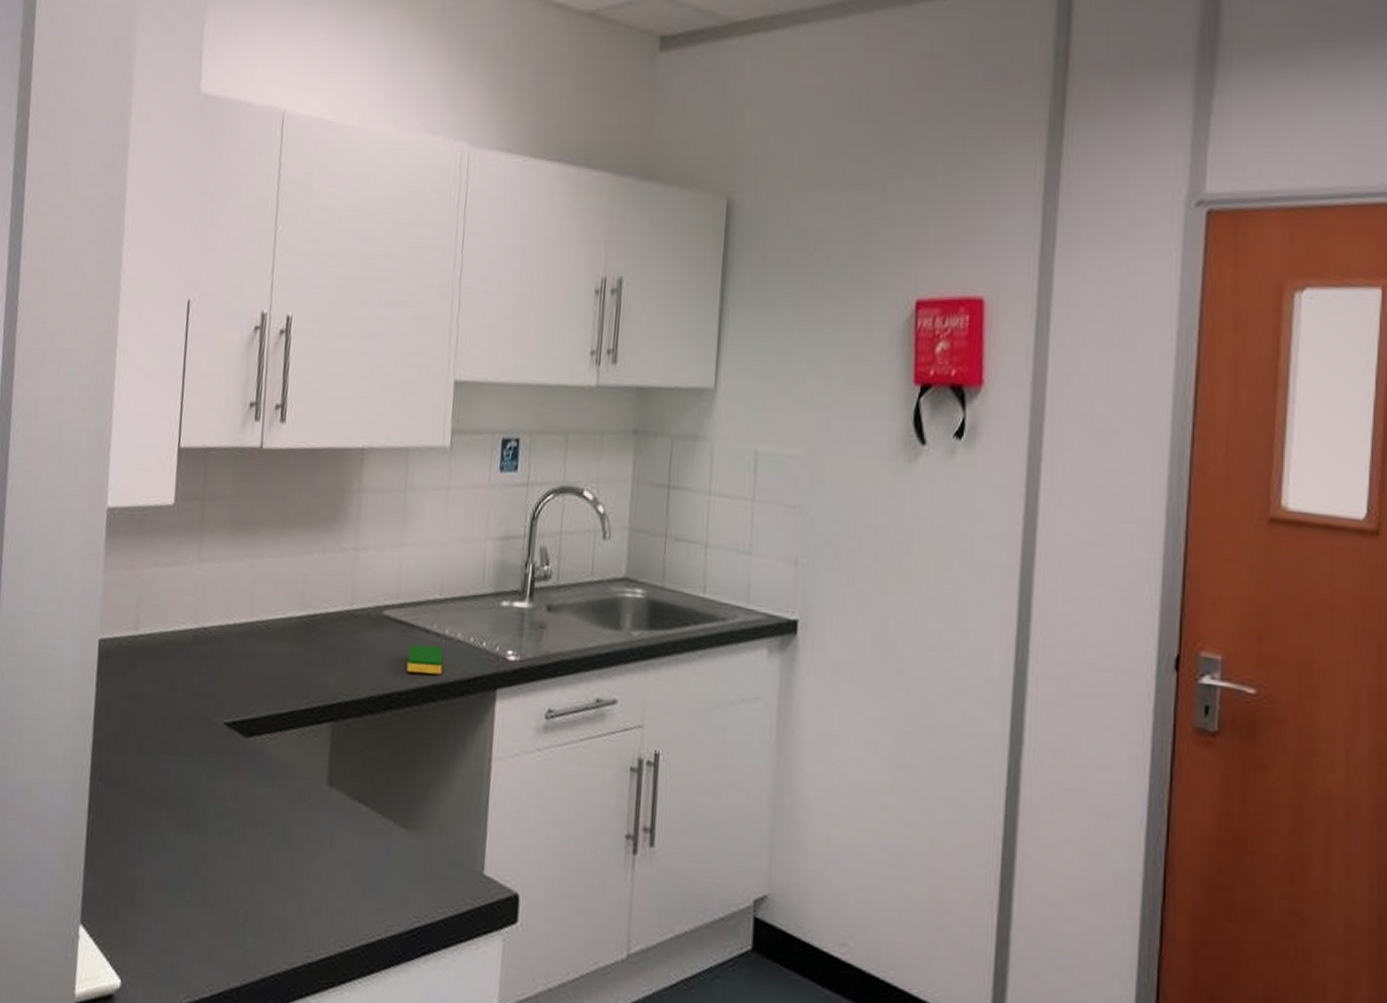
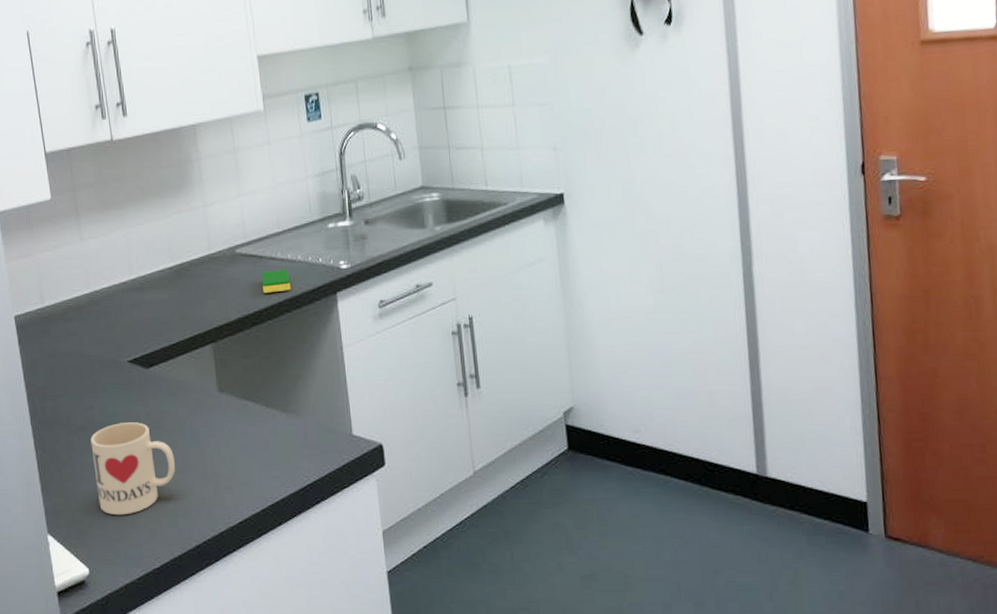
mug: none [151,799,257,920] -> present [90,422,175,516]

